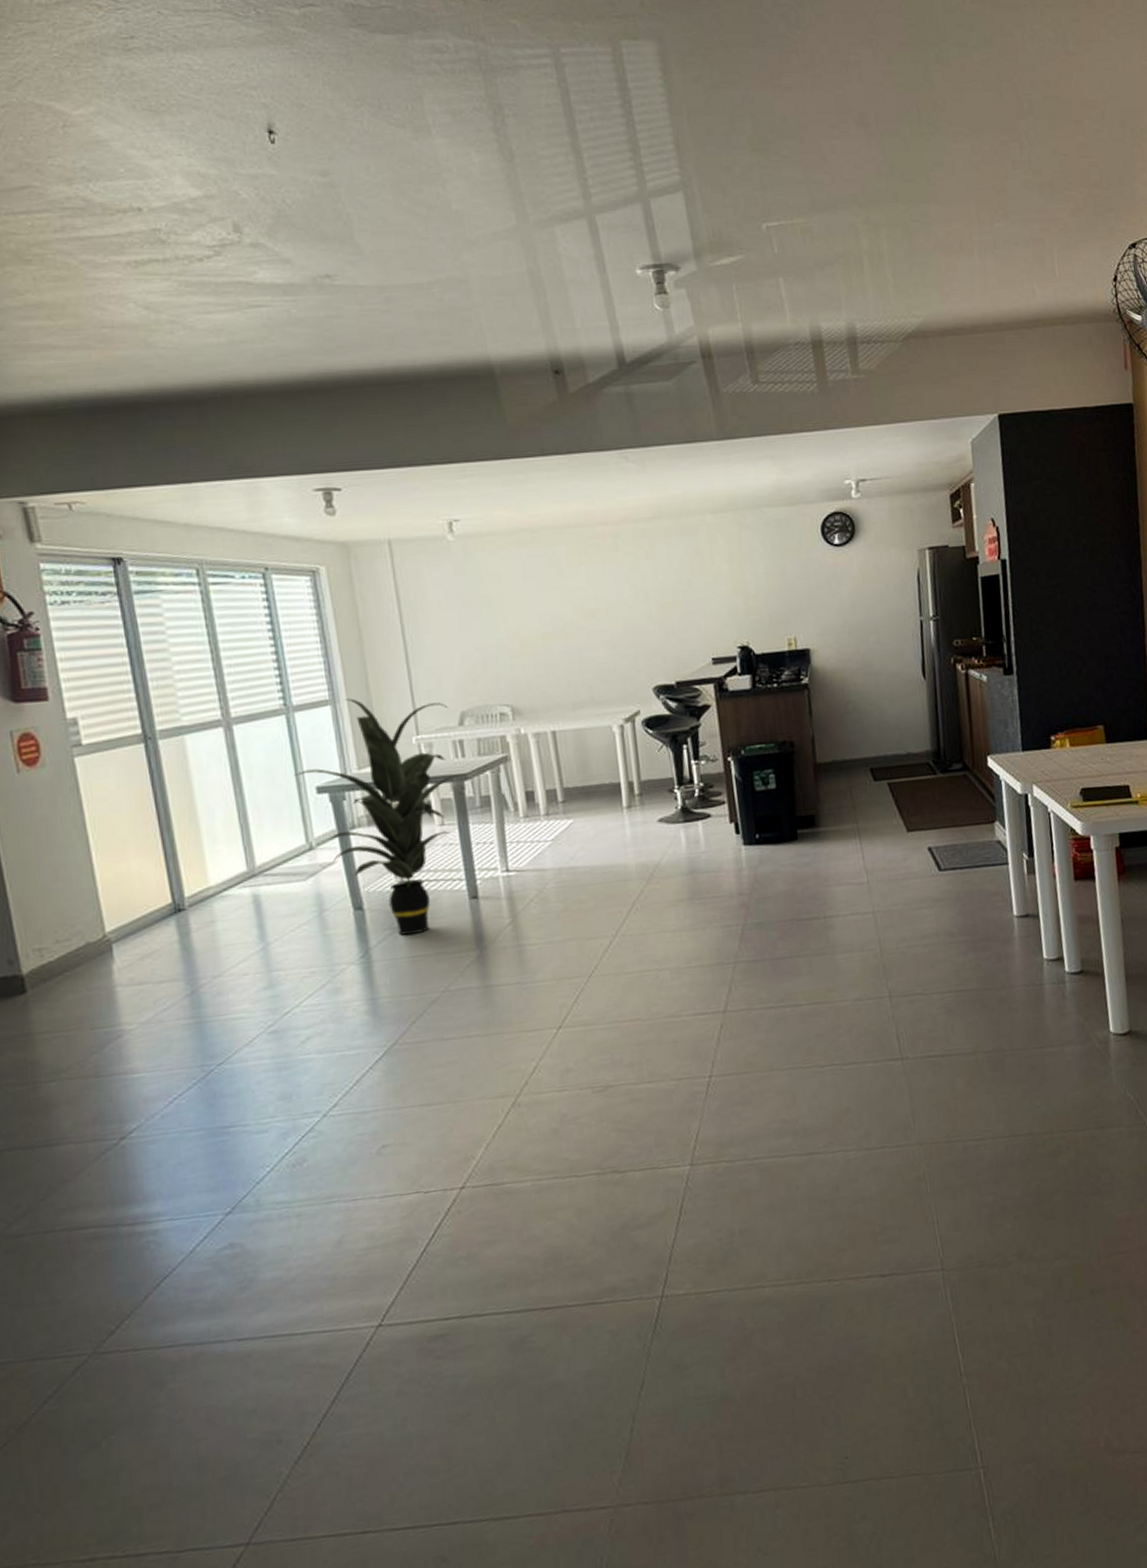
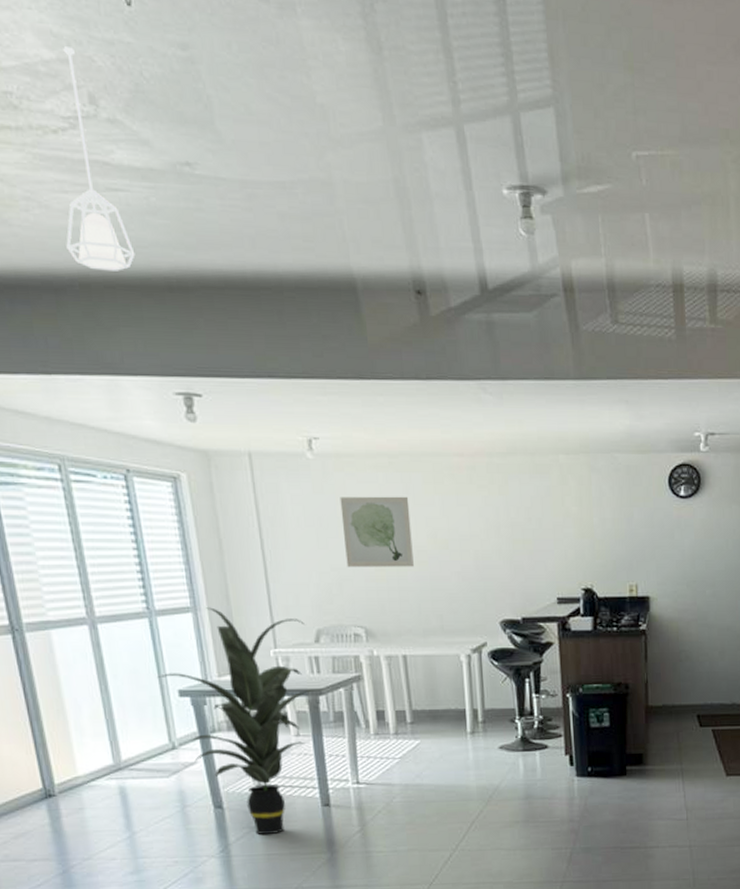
pendant lamp: none [209,184,276,381] -> present [63,47,135,271]
wall art: none [482,569,560,646] -> present [340,496,414,568]

